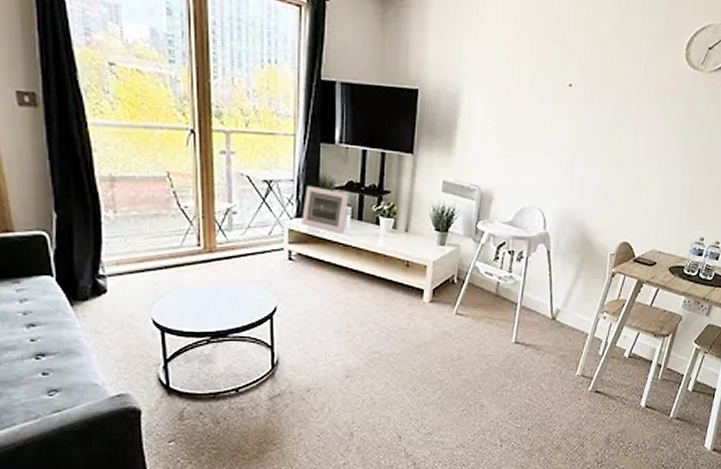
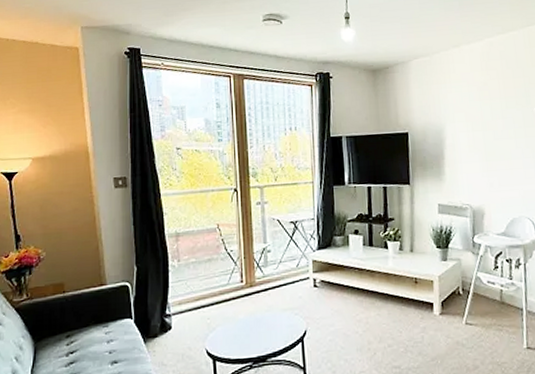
picture frame: present [301,185,349,232] -> none [322,221,360,259]

